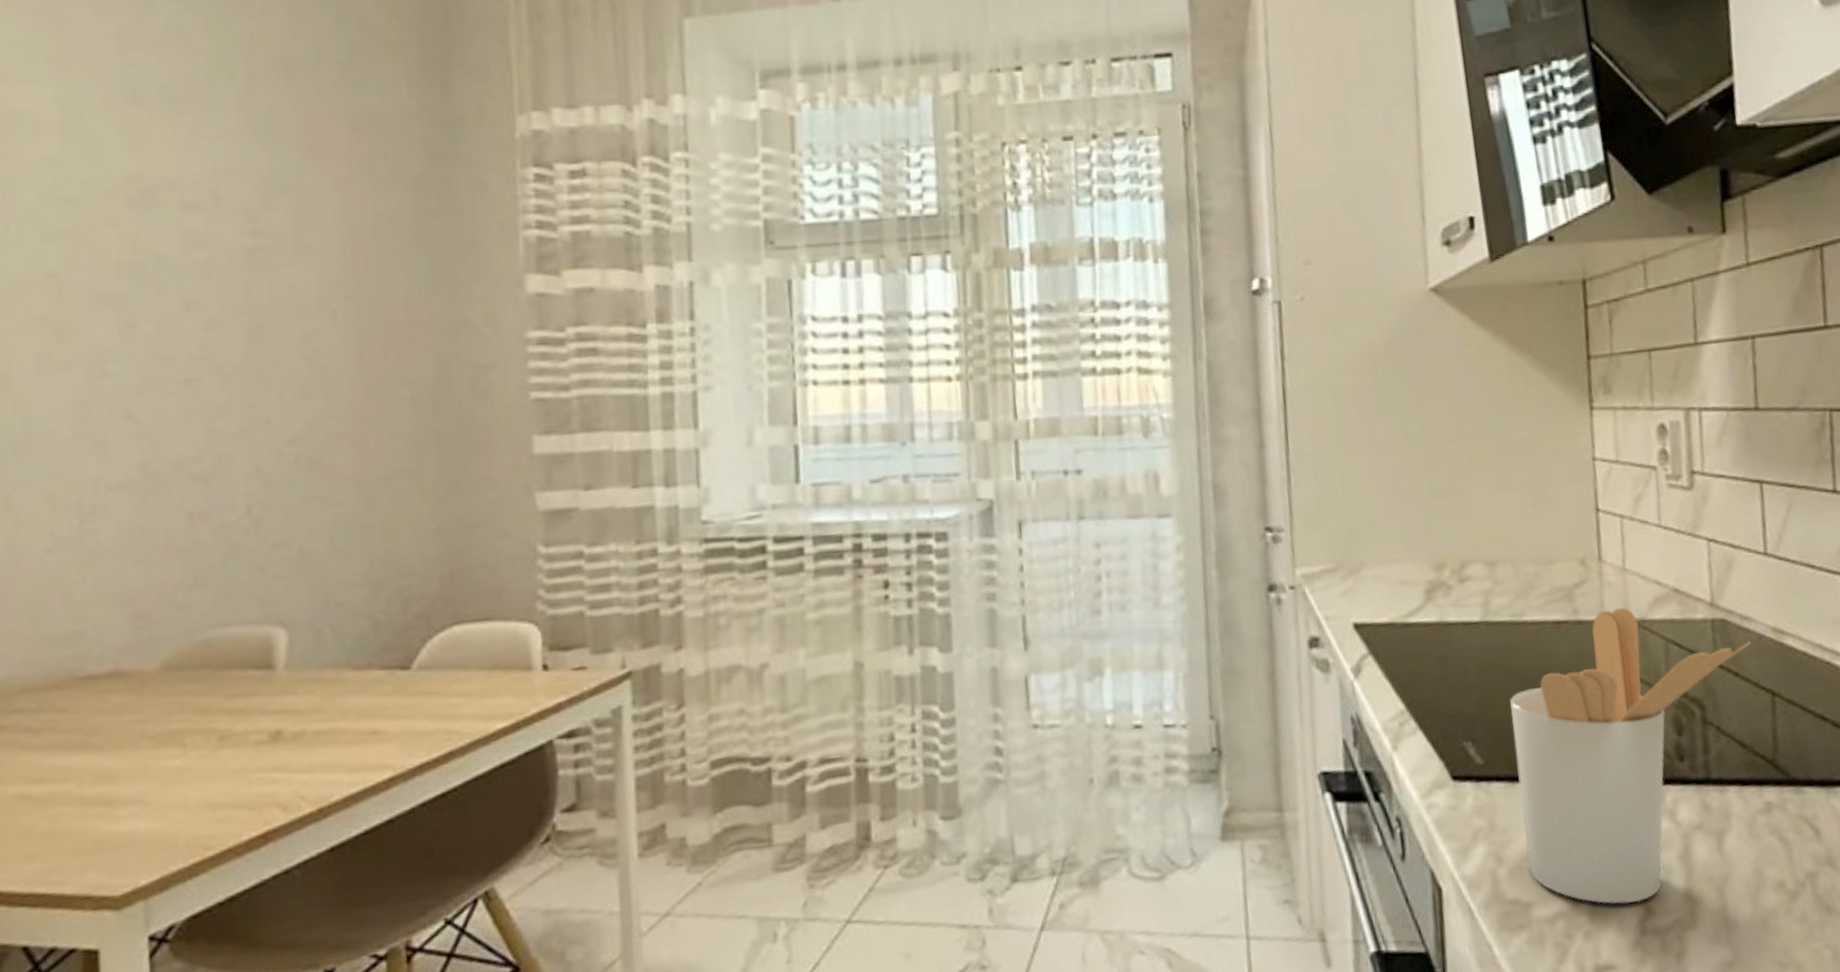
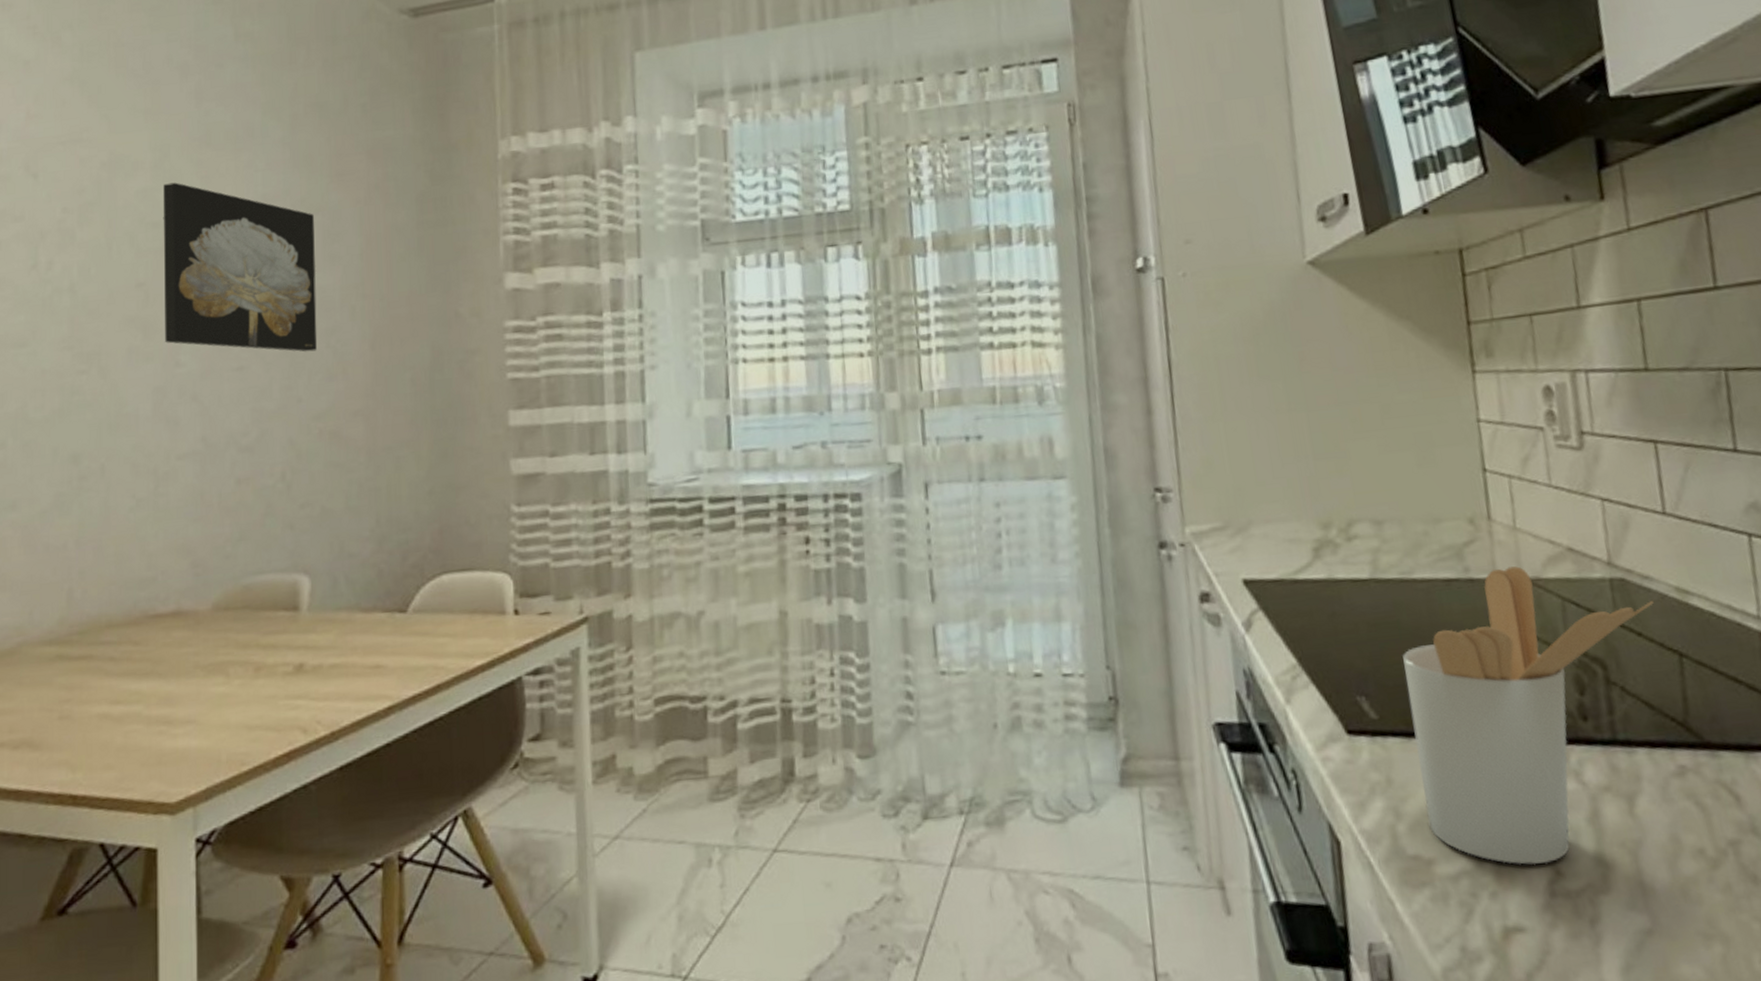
wall art: none [76,149,289,363] -> present [162,182,318,352]

